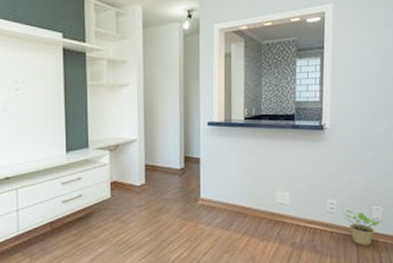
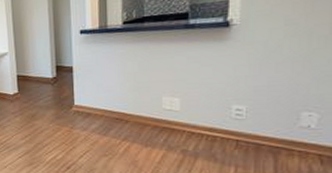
potted plant: present [343,210,380,246] -> none [255,116,313,157]

